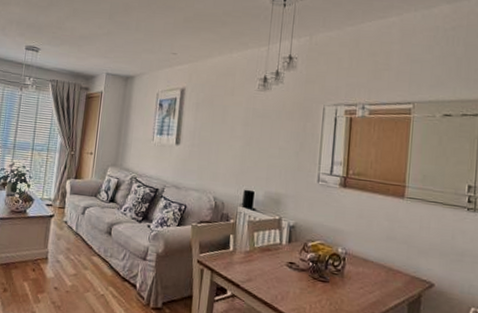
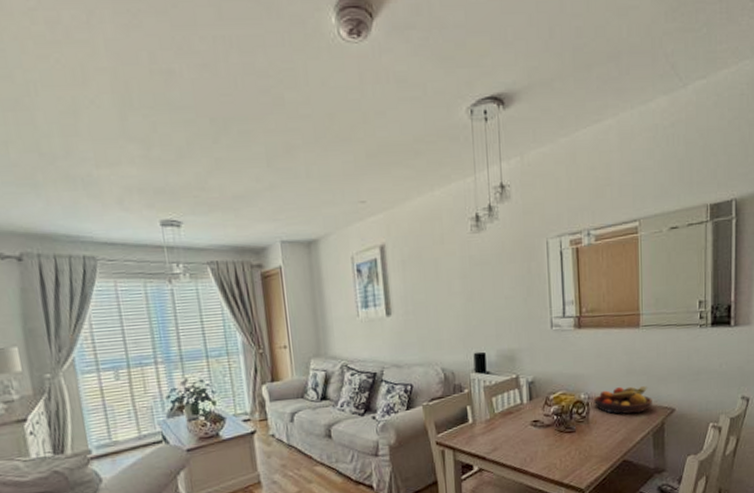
fruit bowl: none [350,249,411,280] -> present [593,386,652,414]

